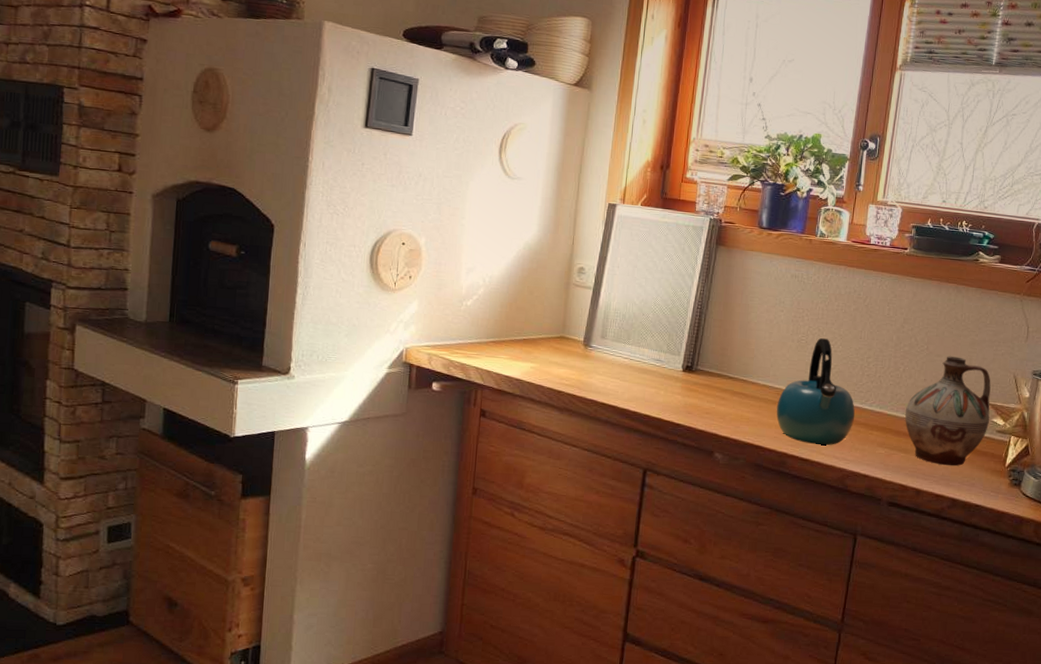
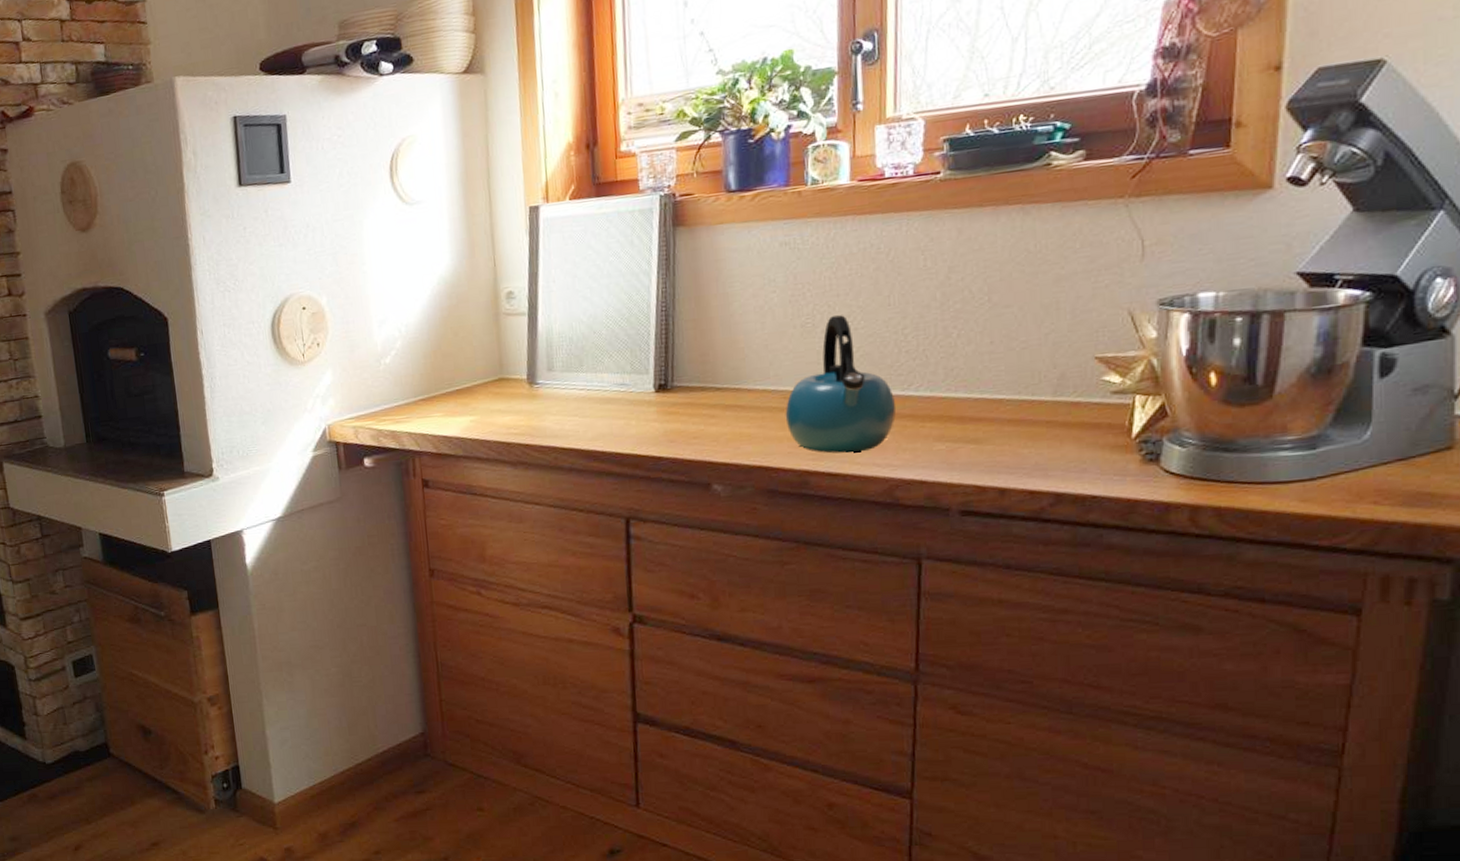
ceramic jug: present [905,356,991,466] -> none [968,302,1098,451]

